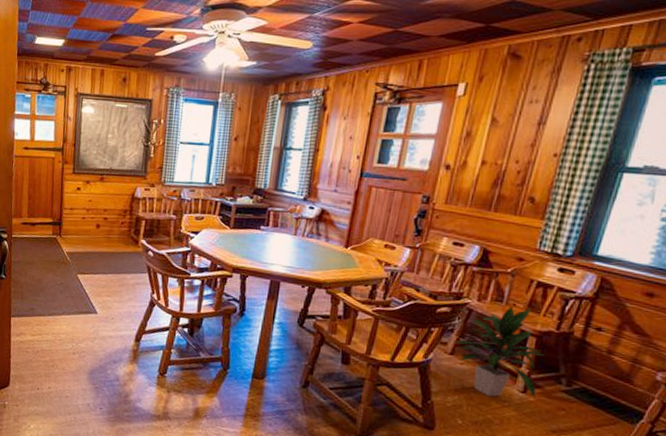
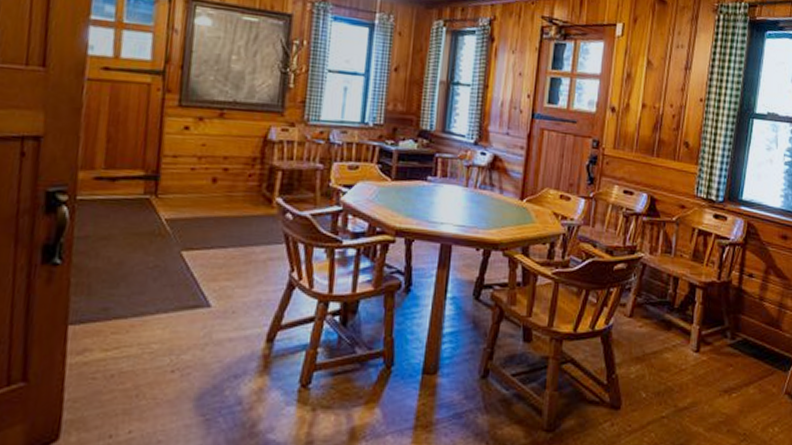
indoor plant: present [452,306,545,399] -> none [630,257,711,362]

